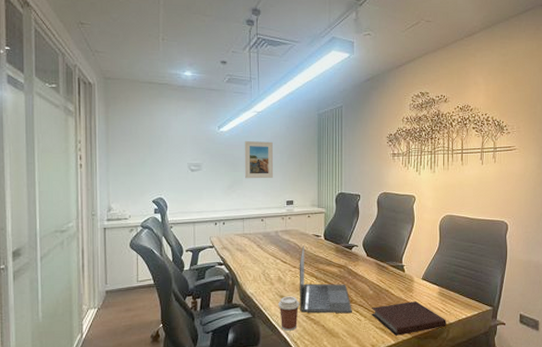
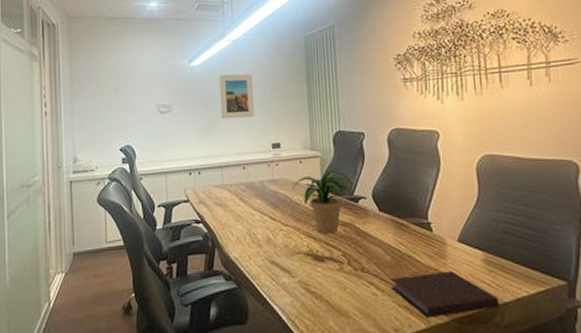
coffee cup: present [278,296,300,331] -> none [269,262,296,306]
laptop: present [300,245,352,313] -> none [292,198,364,285]
potted plant: none [301,225,350,274] -> present [292,172,355,234]

